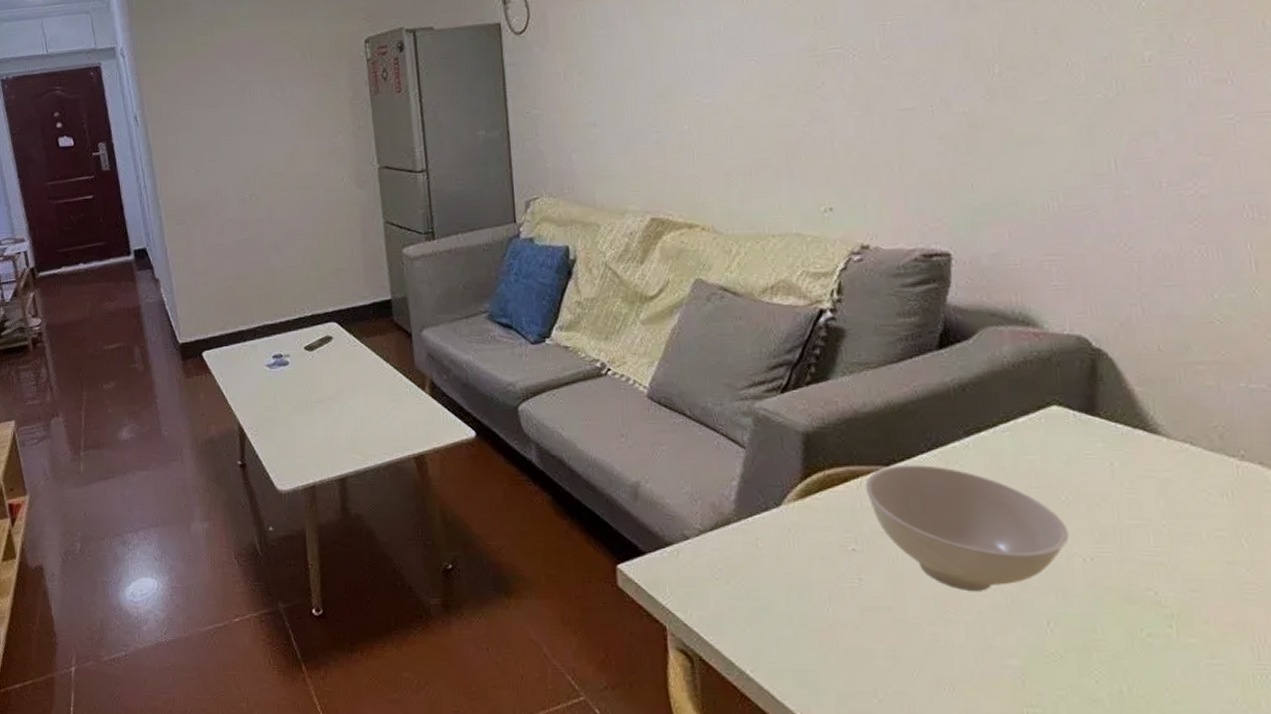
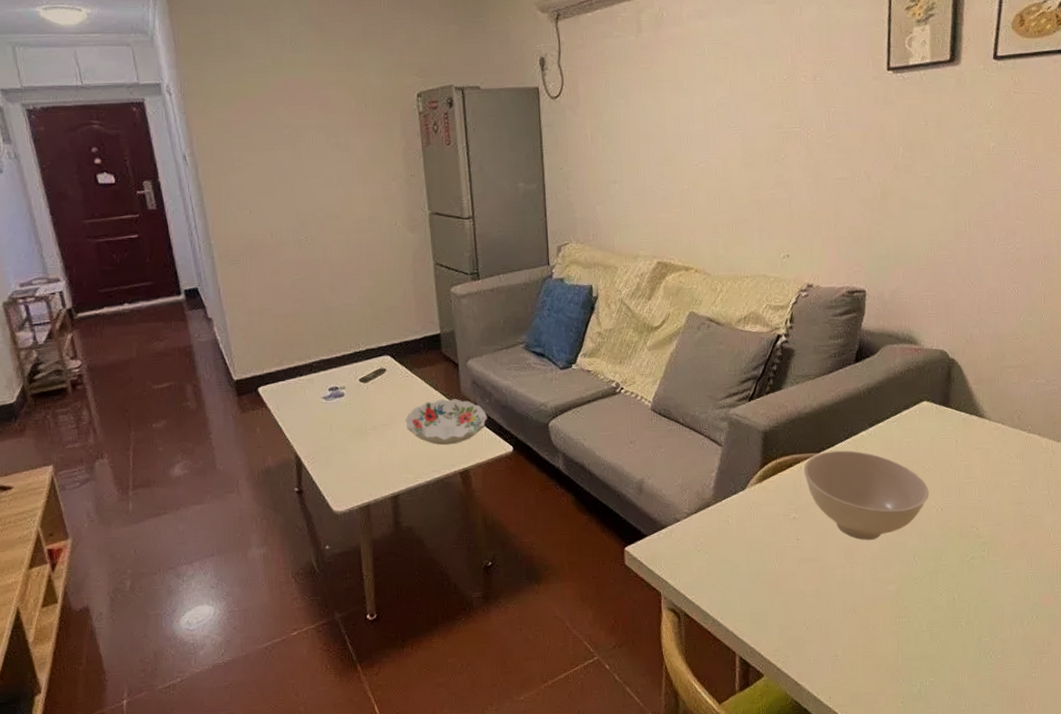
decorative bowl: none [353,372,445,425] -> present [405,399,487,445]

